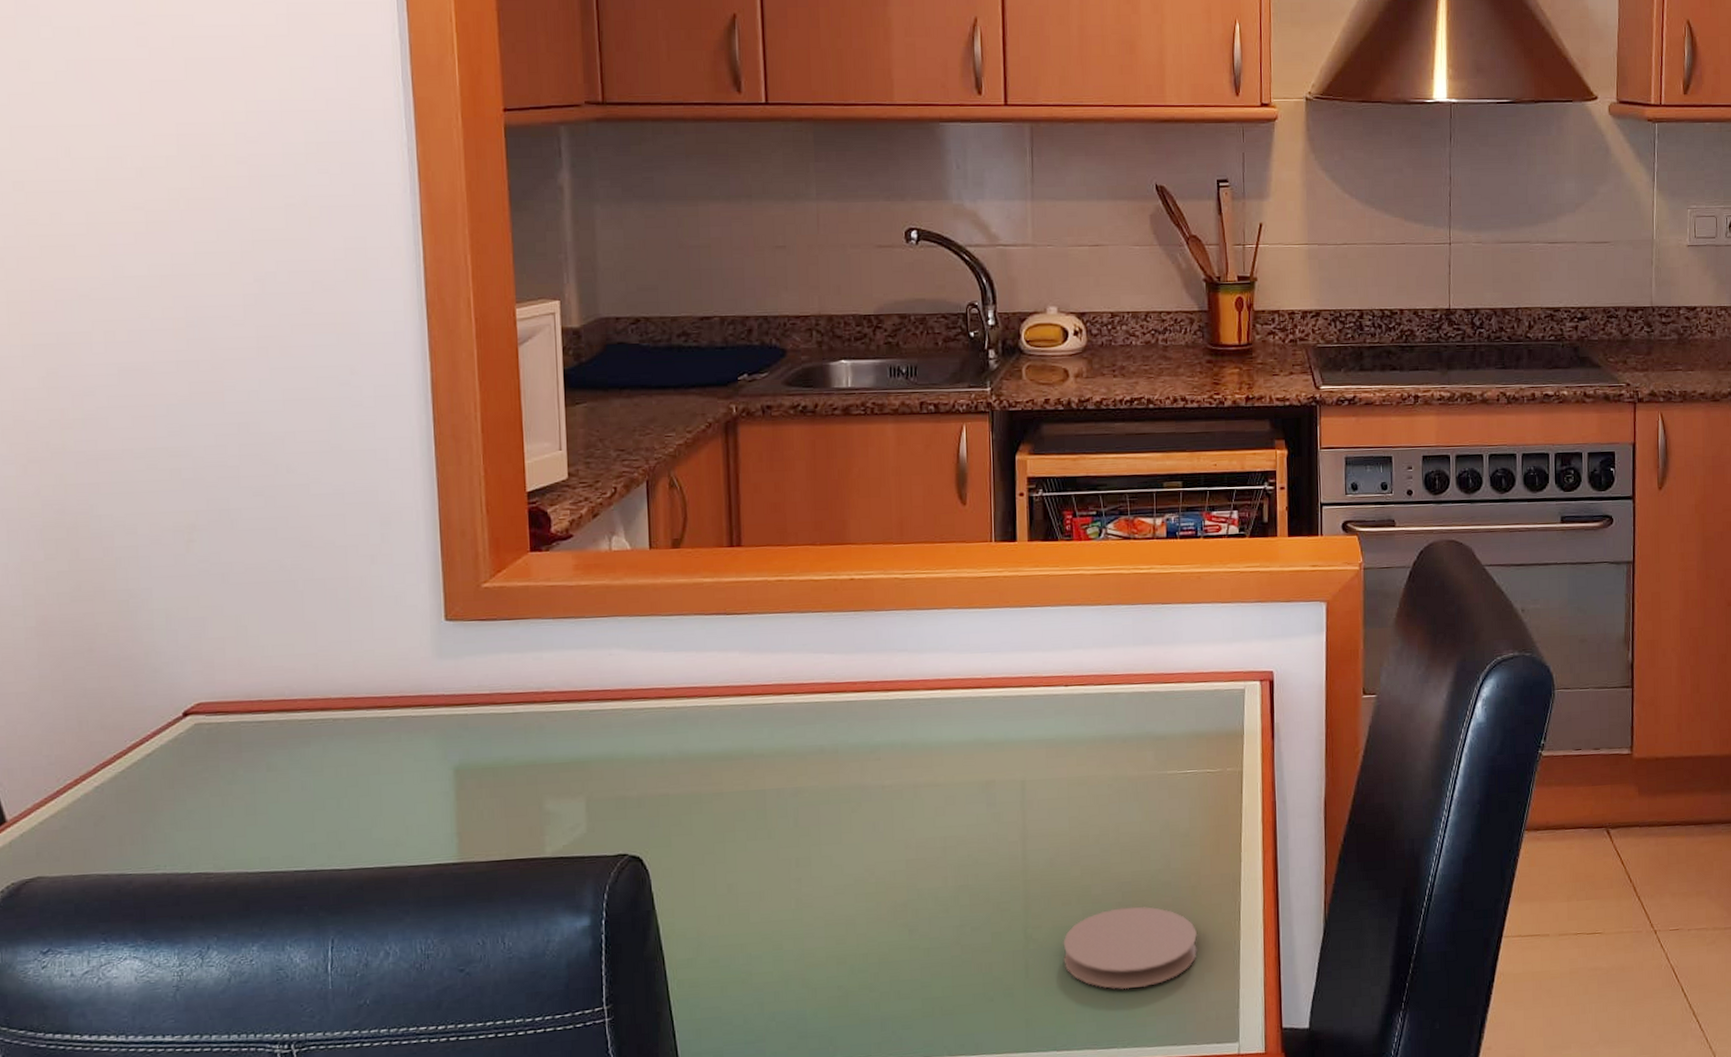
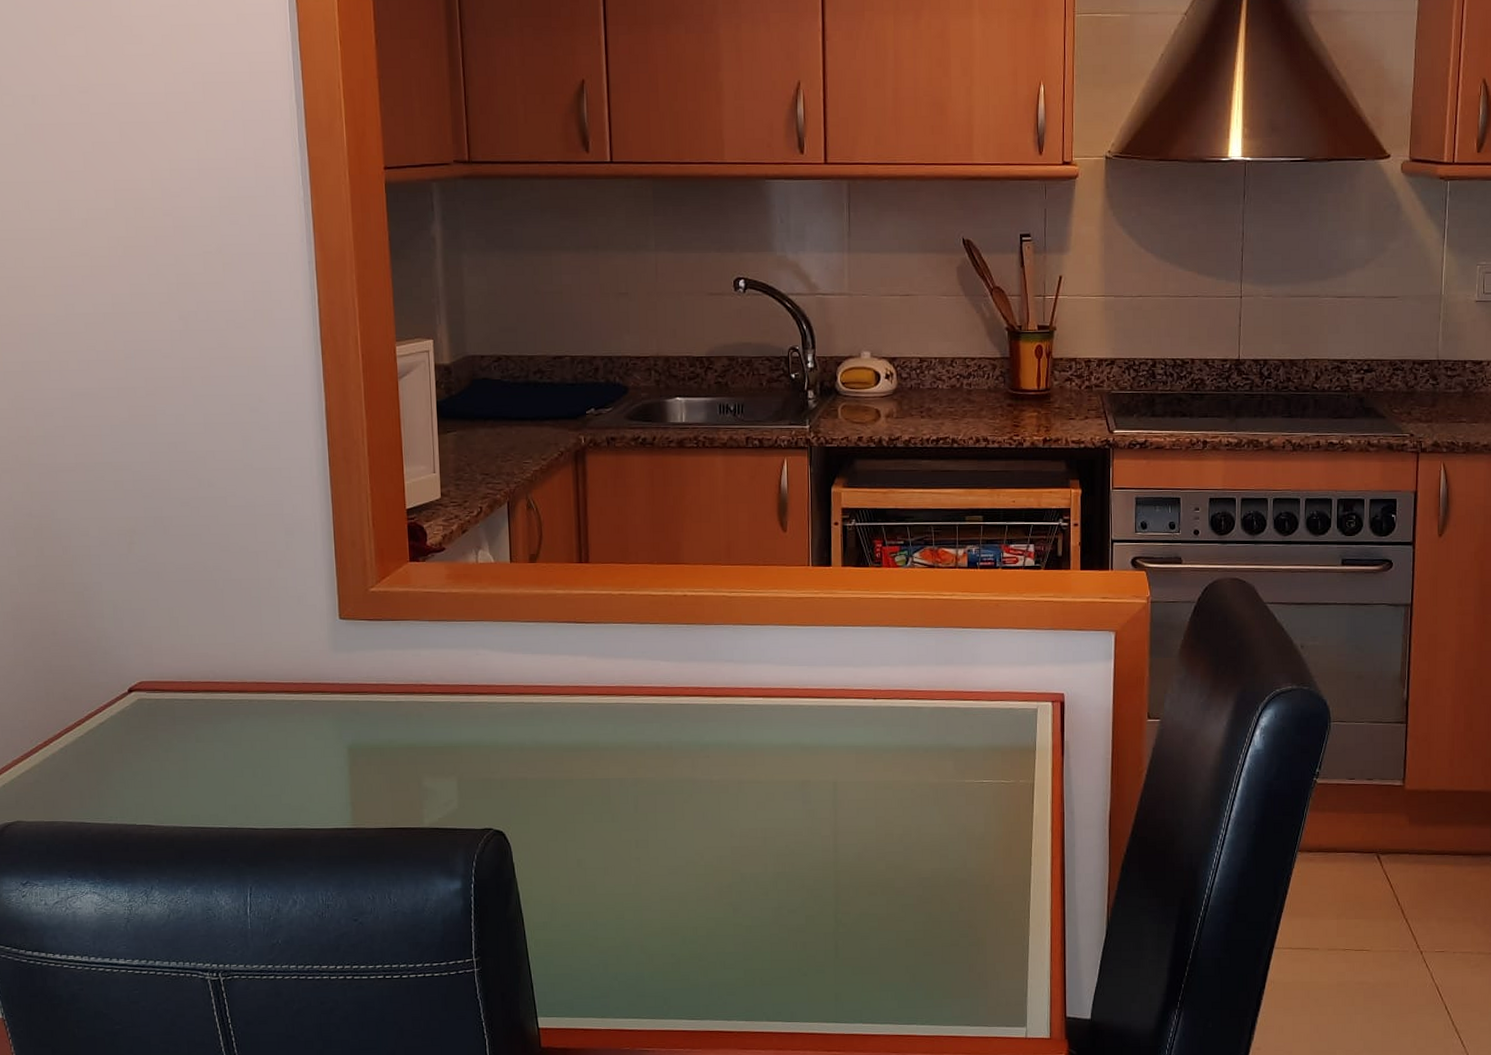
coaster: present [1063,906,1198,990] -> none [869,900,991,973]

